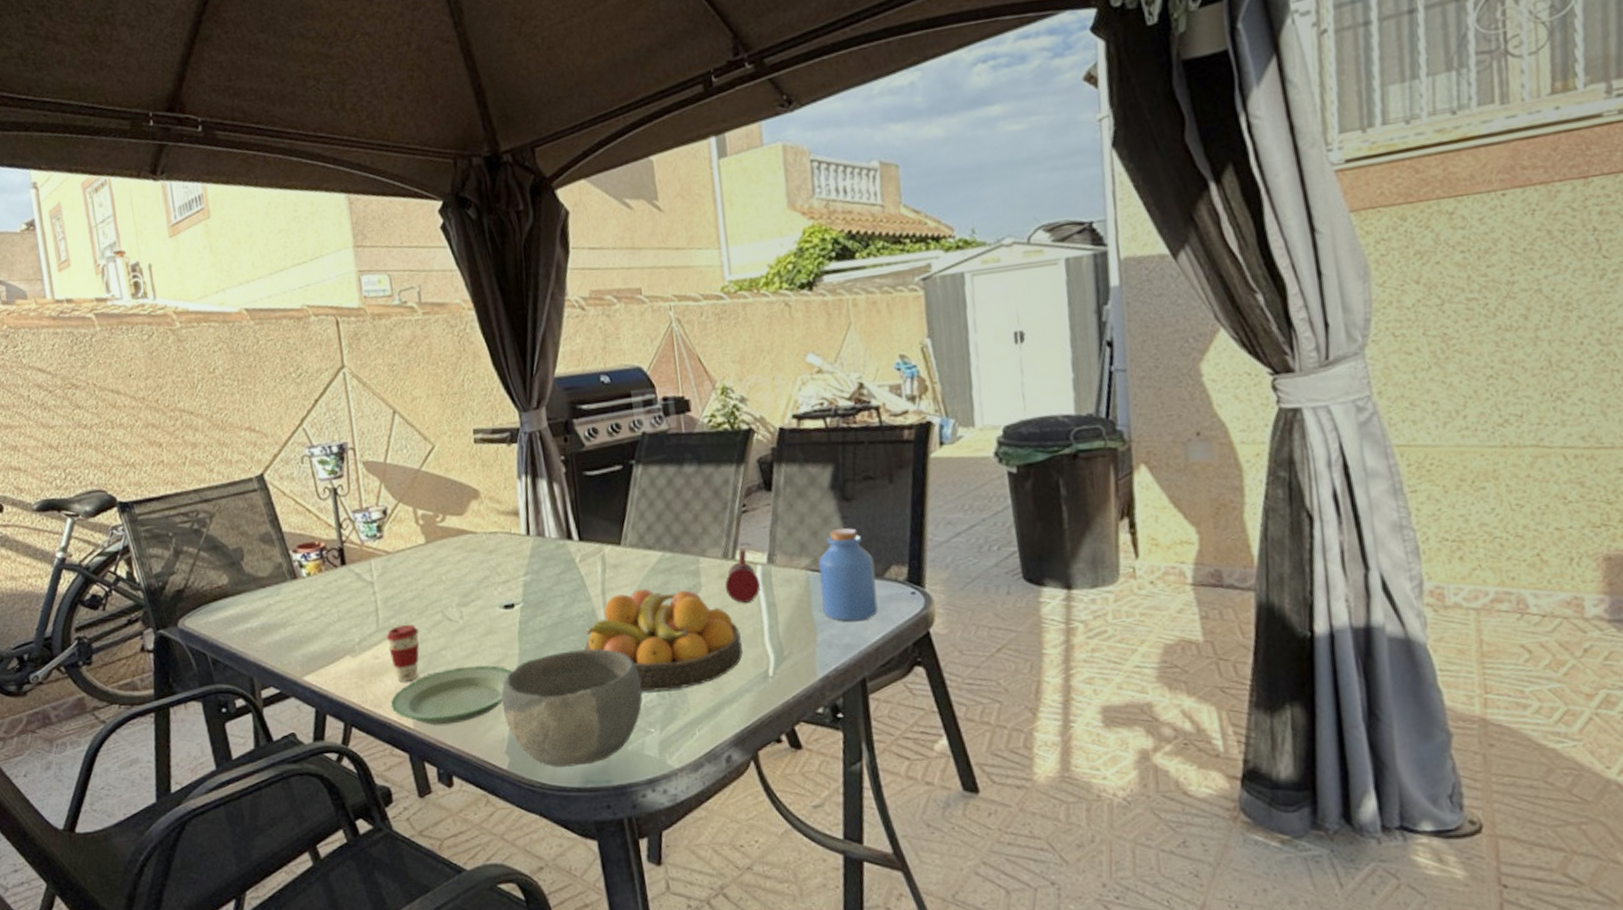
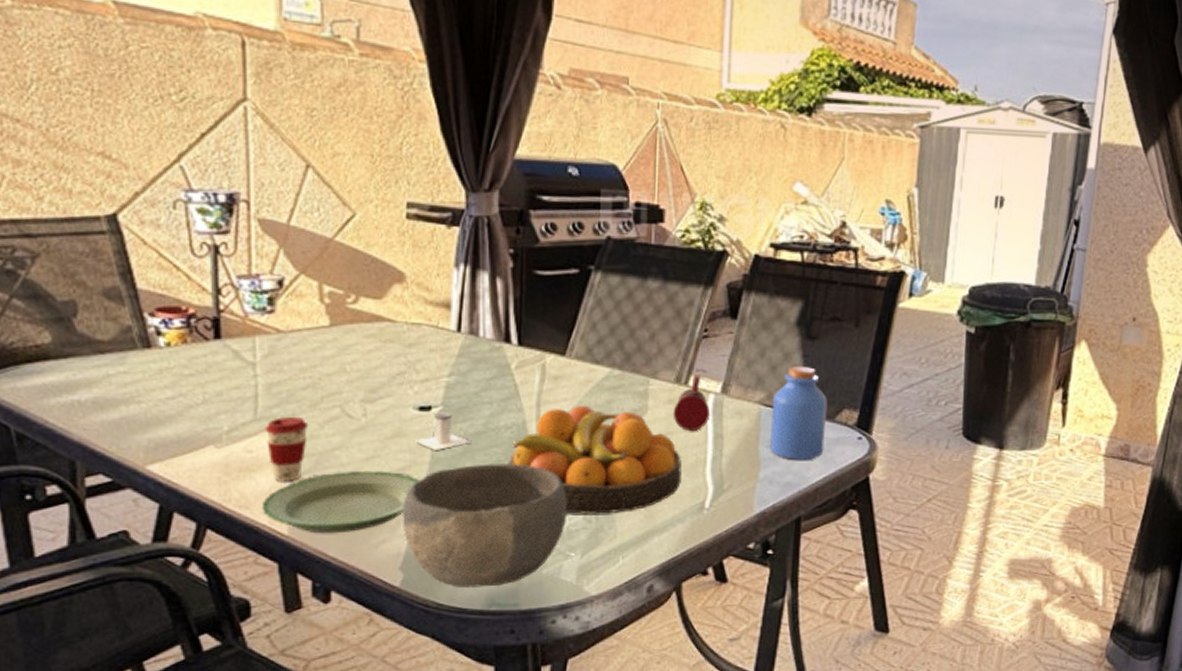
salt shaker: none [503,607,550,643] -> present [414,412,470,450]

